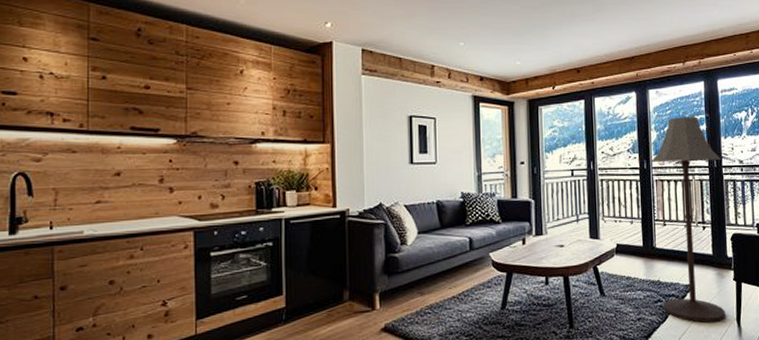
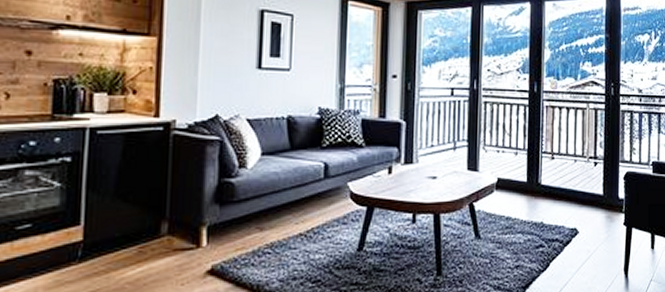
floor lamp: present [651,117,725,323] -> none [542,35,619,273]

